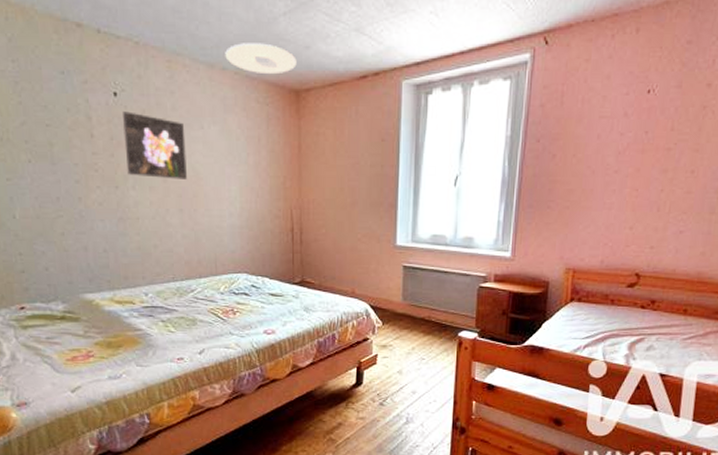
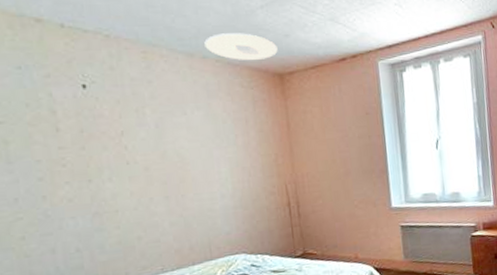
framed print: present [123,111,187,179] -> none [94,103,171,167]

